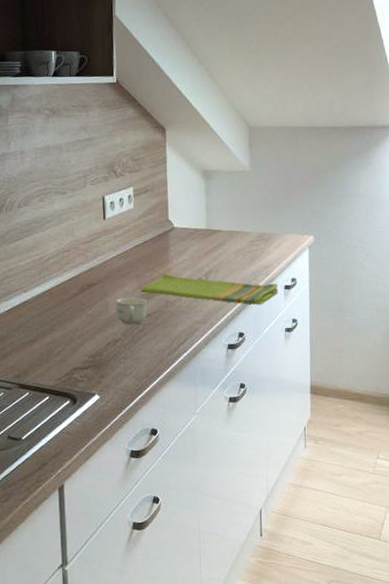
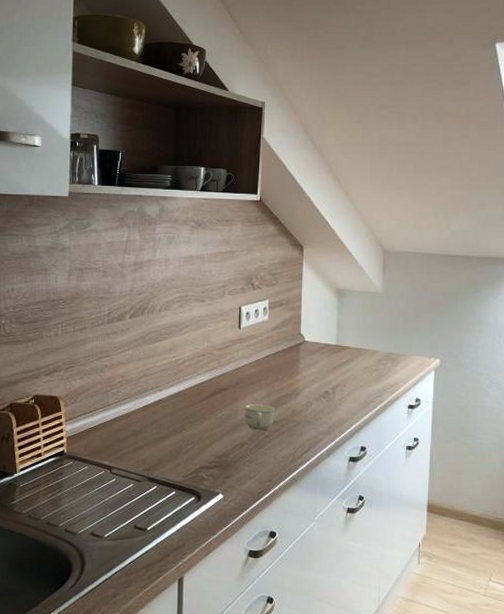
dish towel: present [140,273,279,306] -> none [269,384,402,422]

